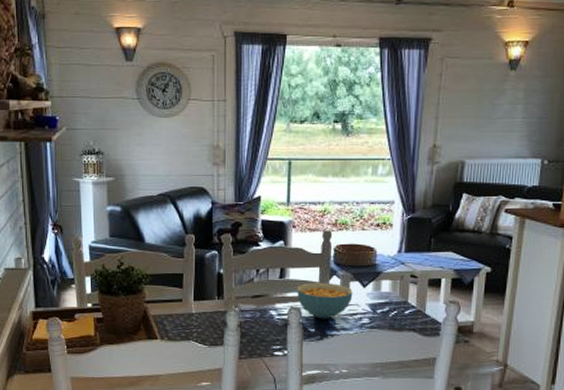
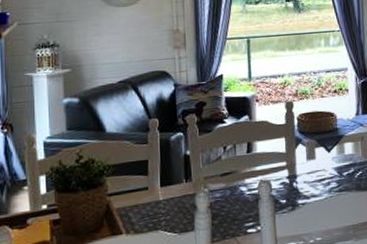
cereal bowl: present [297,282,353,319] -> none [265,151,319,189]

